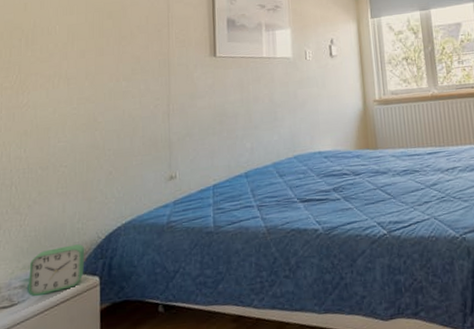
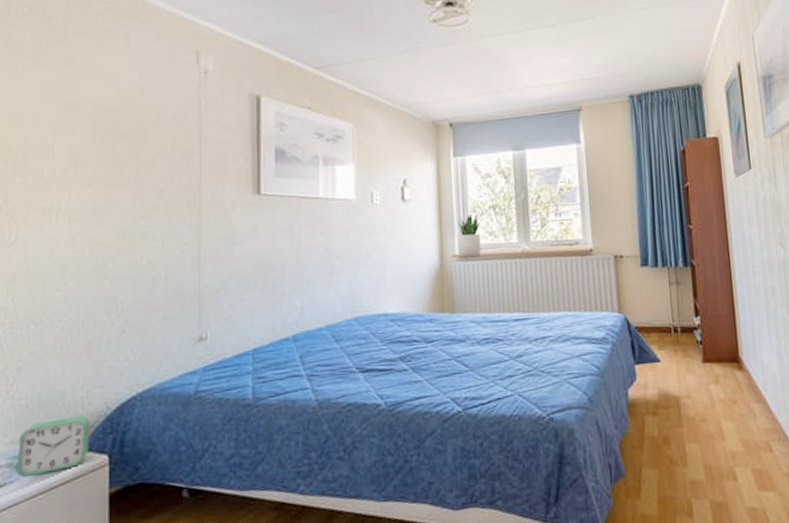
planter: none [377,64,397,103] -> present [457,213,481,258]

